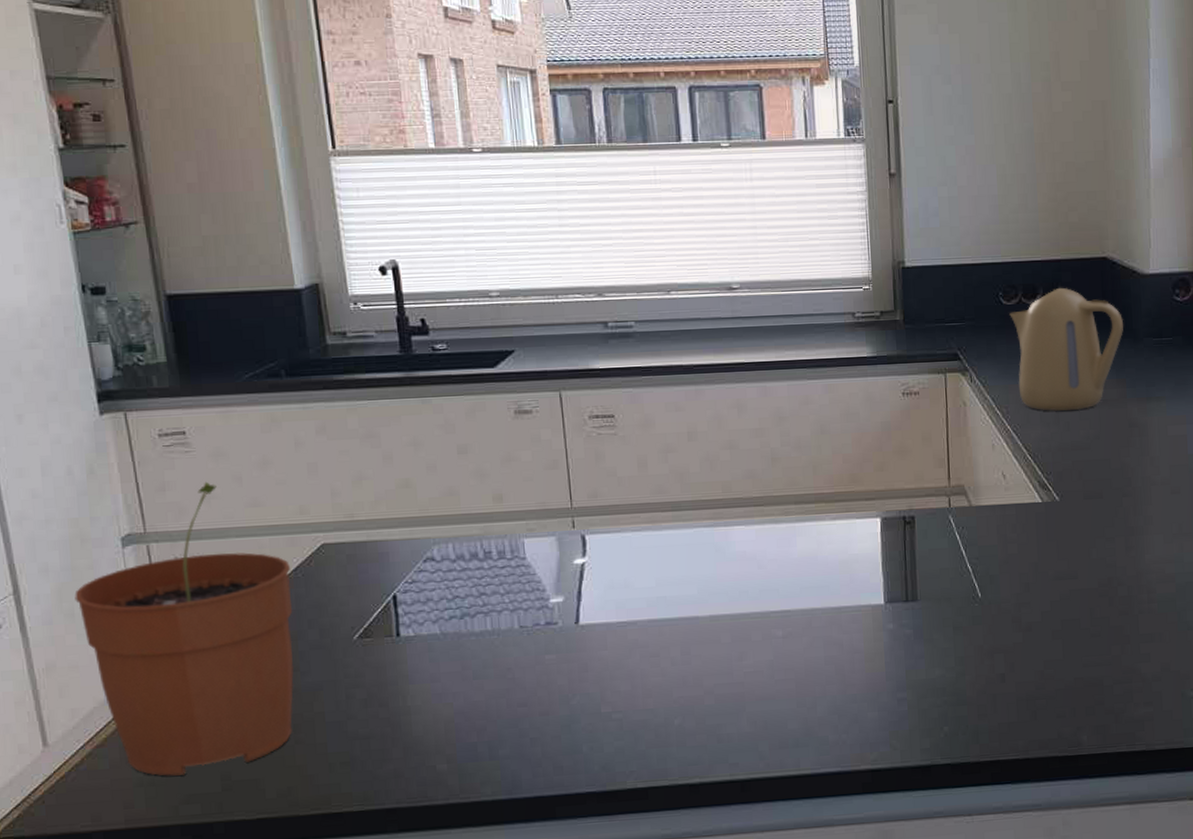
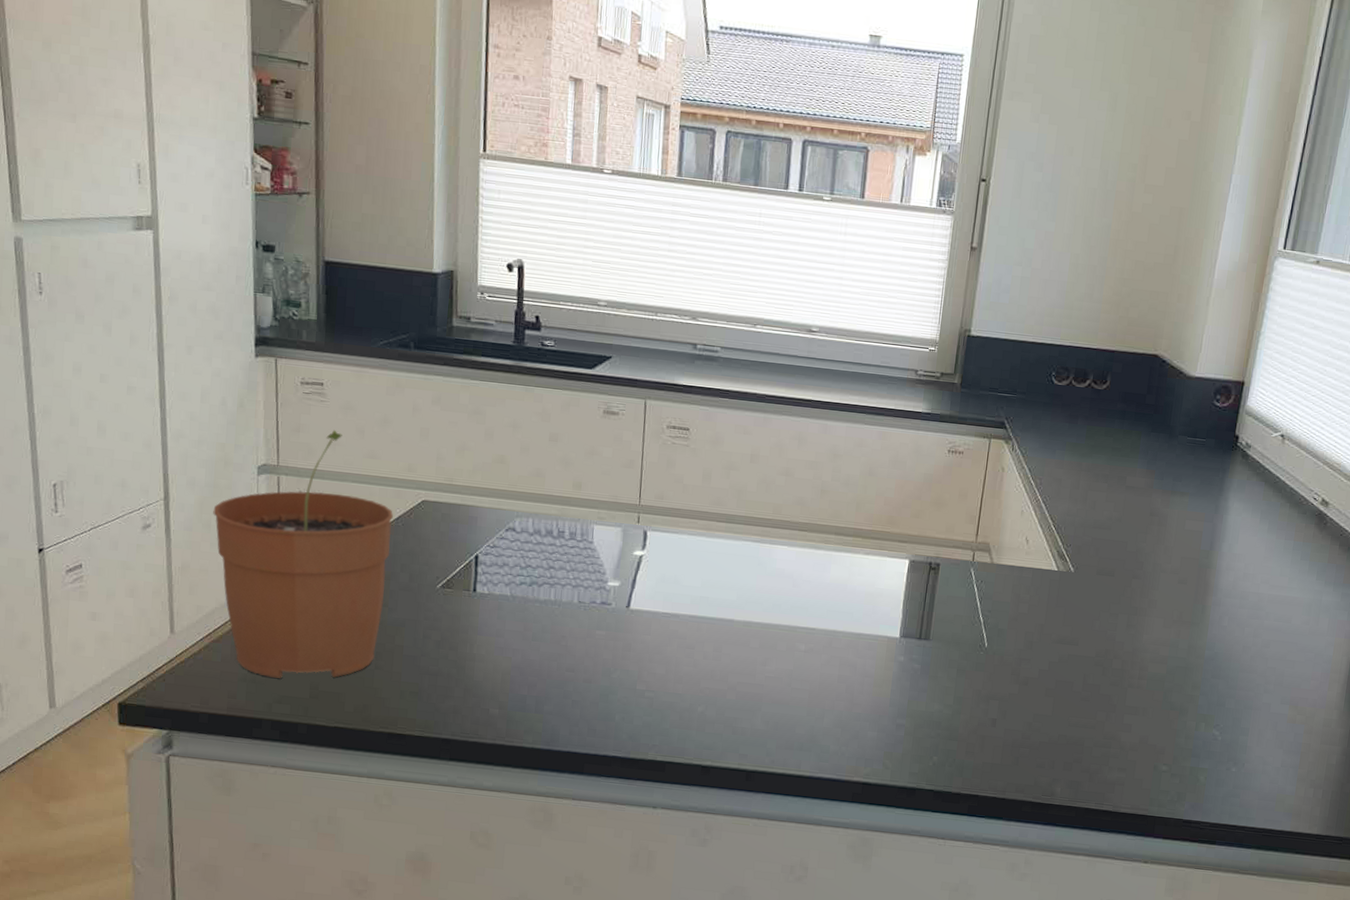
kettle: present [1009,287,1123,411] -> none [1054,376,1163,493]

